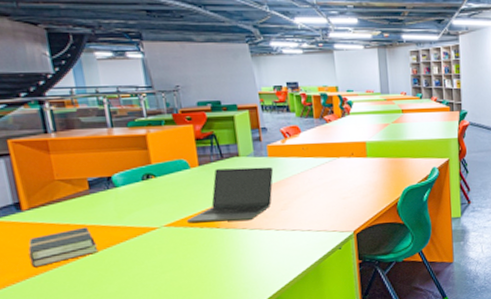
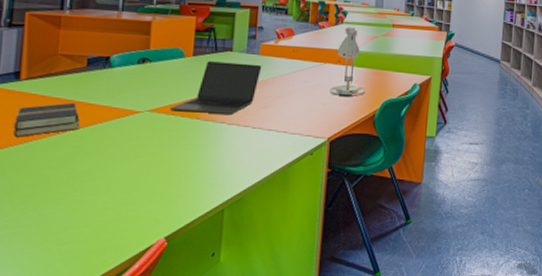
desk lamp: none [347,118,384,190] -> present [330,27,365,97]

